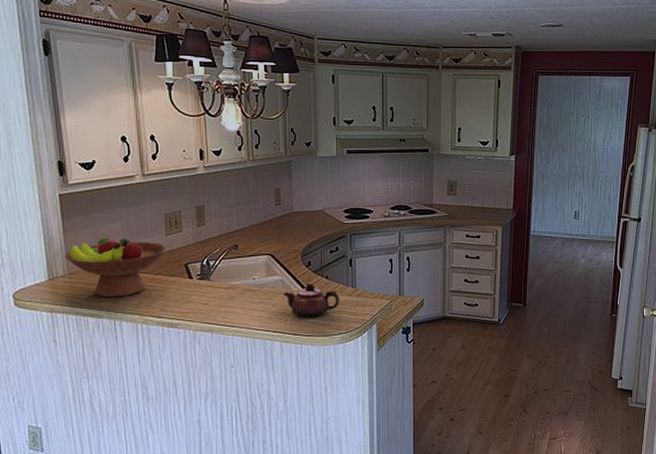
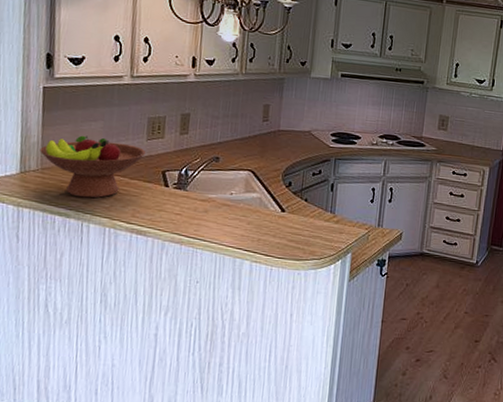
teapot: present [284,283,340,318] -> none [260,204,317,240]

